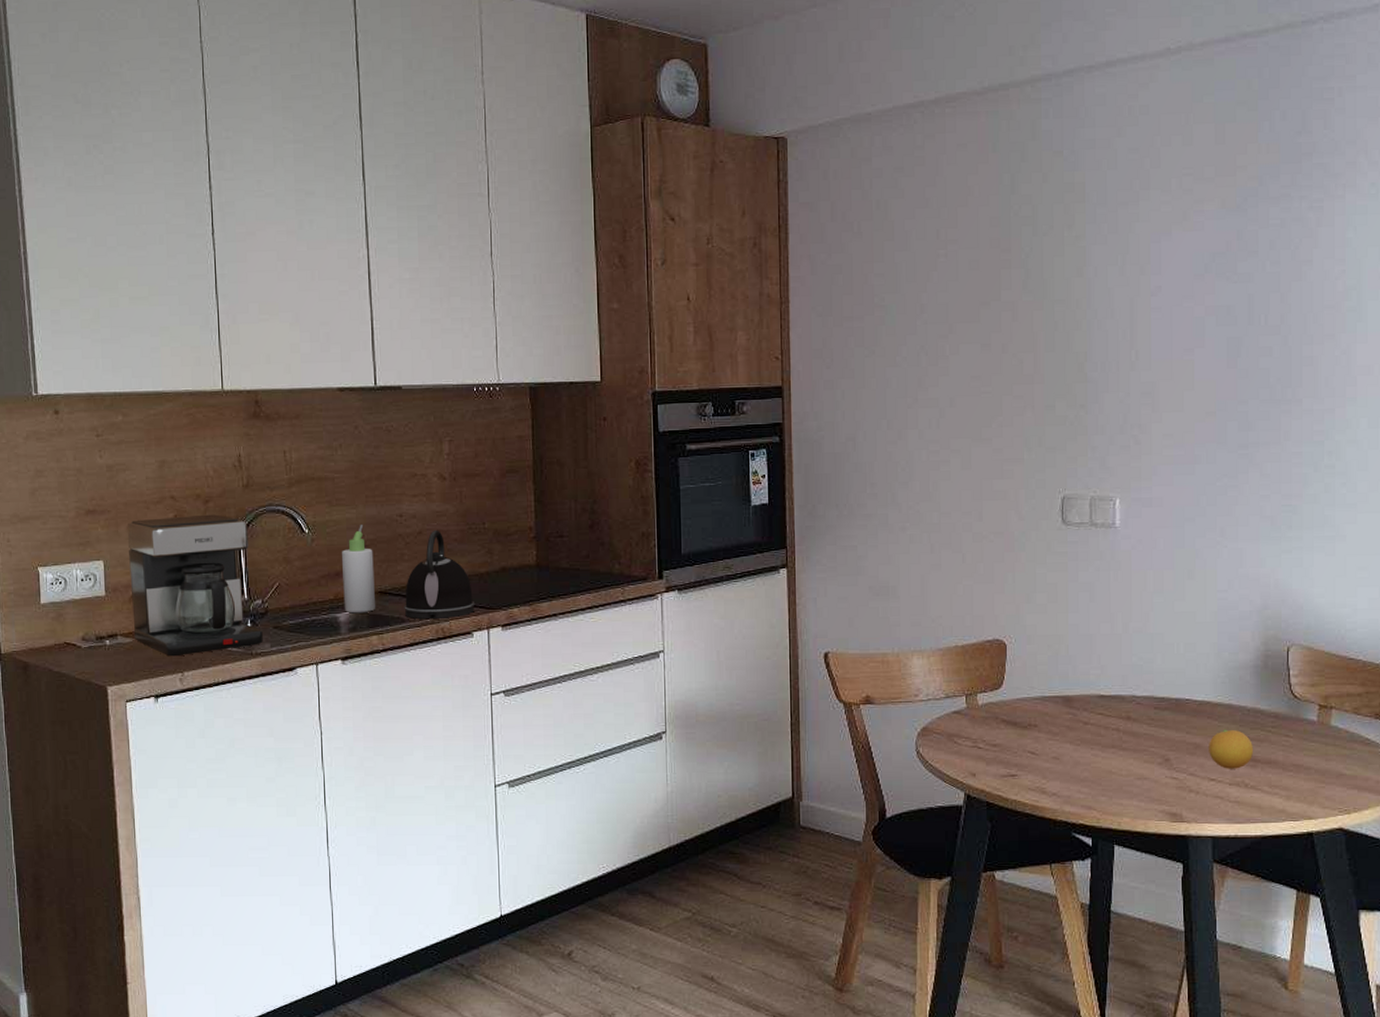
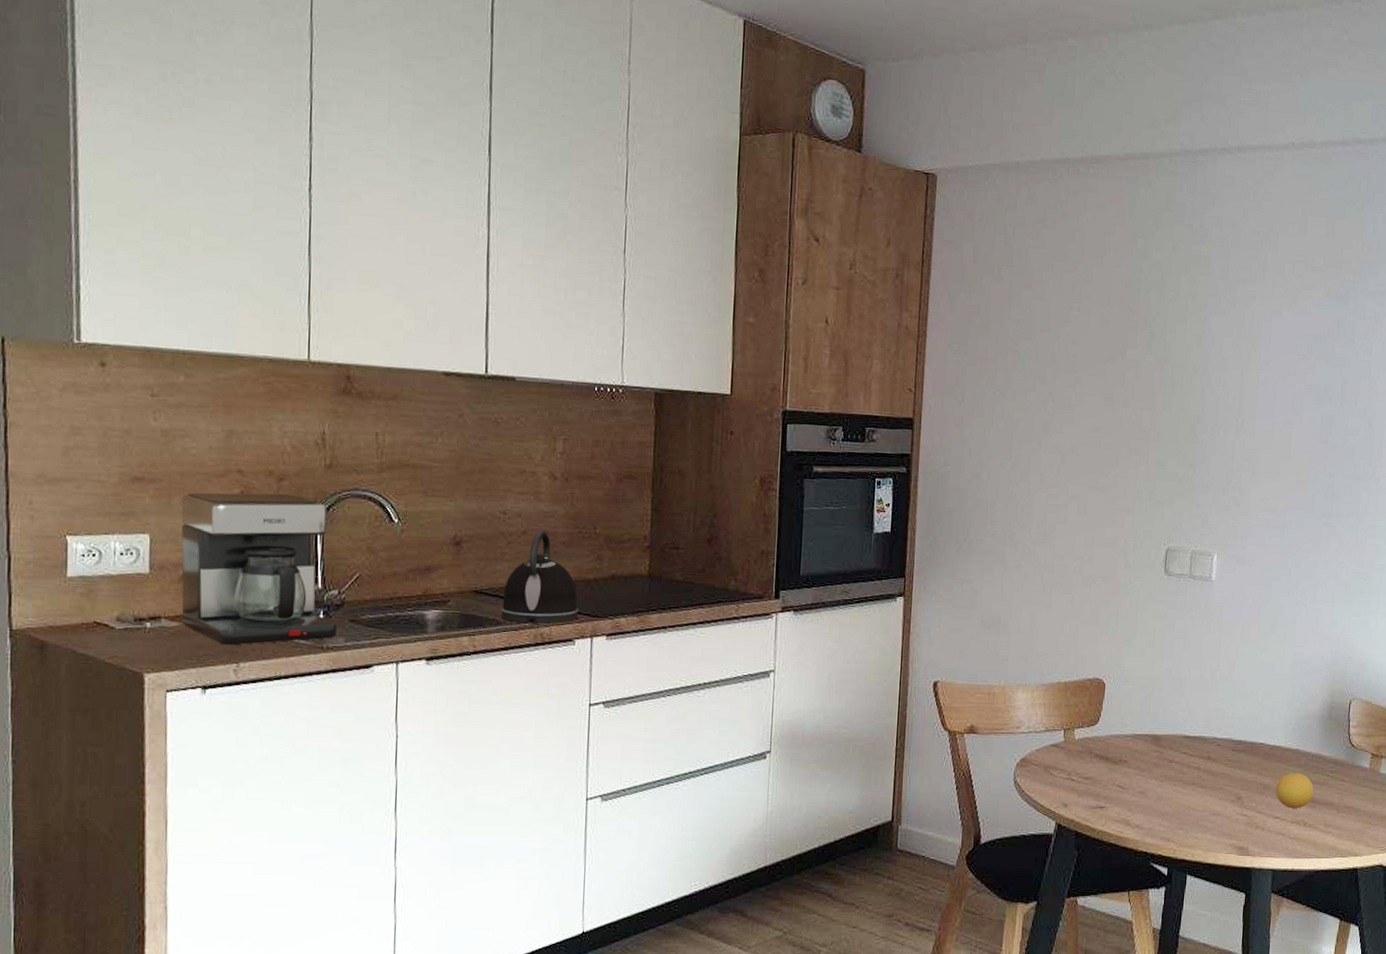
bottle: present [341,525,376,613] -> none [433,519,471,612]

